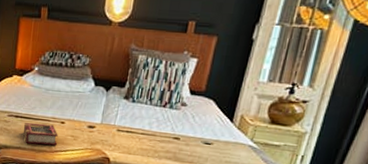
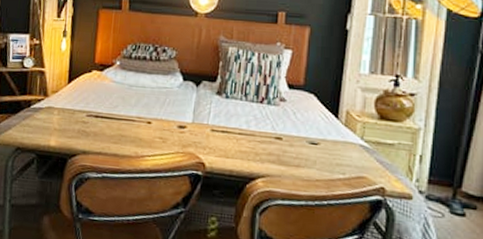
book: present [22,123,58,146] -> none [103,123,144,150]

